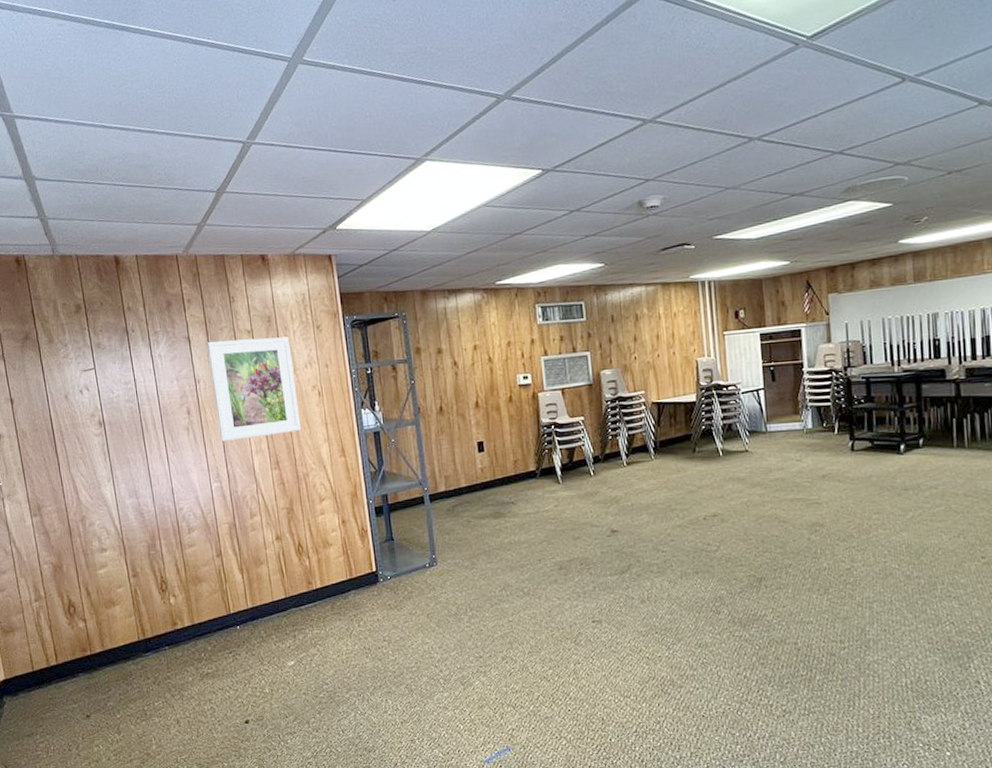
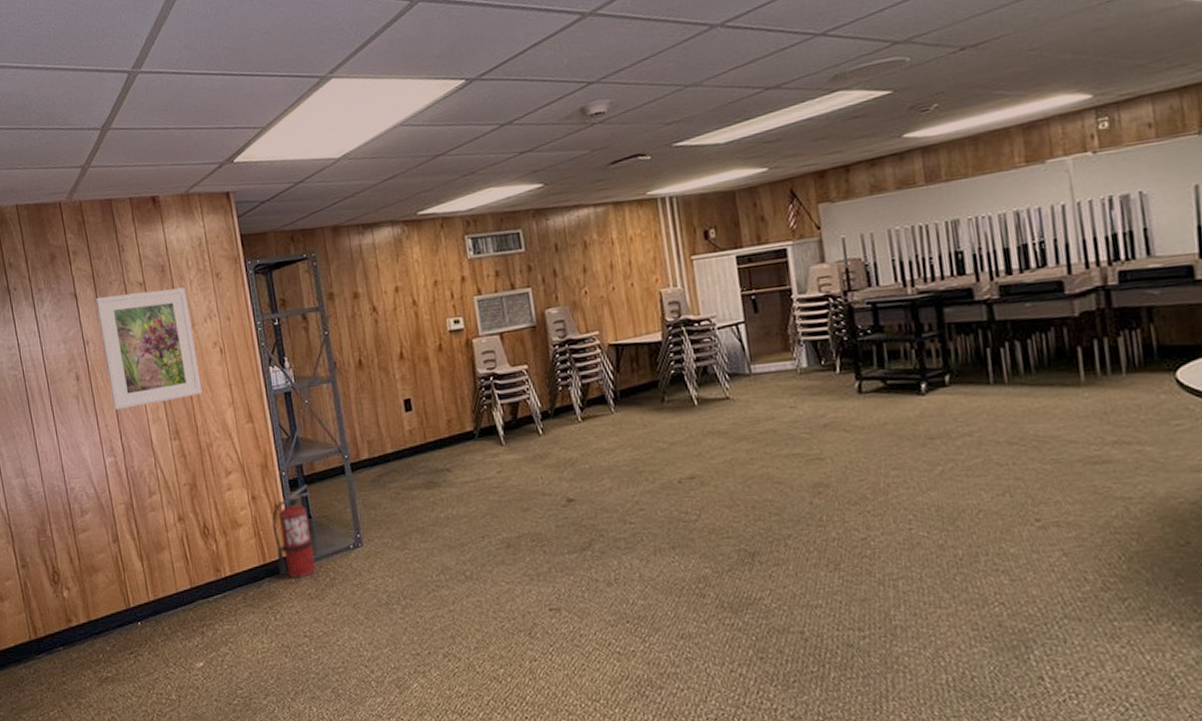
fire extinguisher: none [358,511,396,592] -> present [272,484,316,579]

